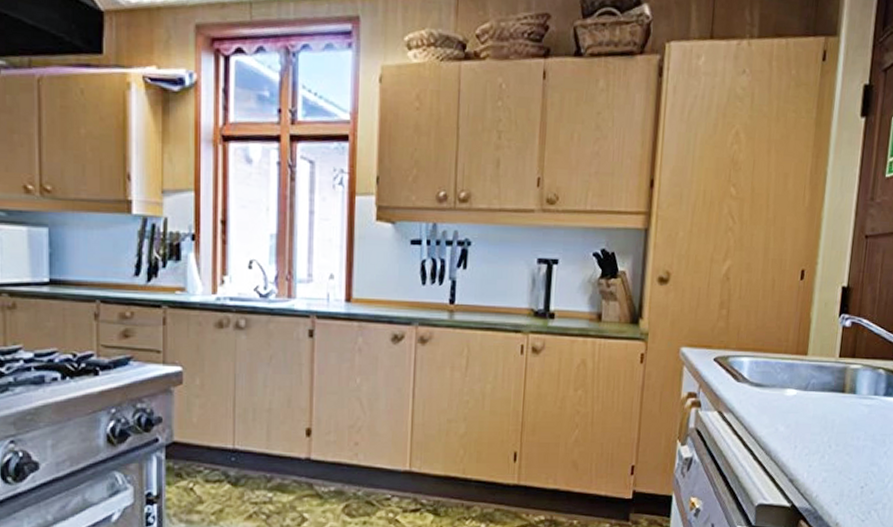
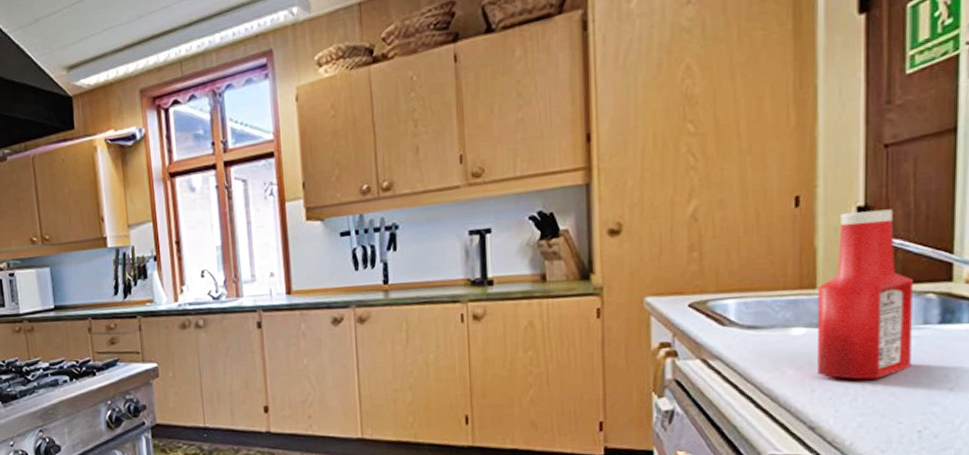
ketchup bottle: none [800,291,871,440] -> present [818,209,913,380]

